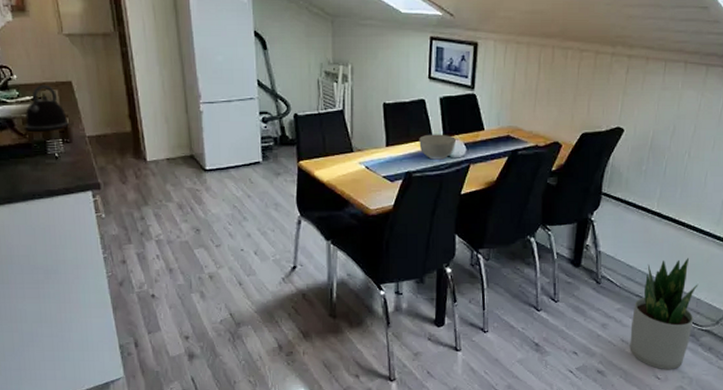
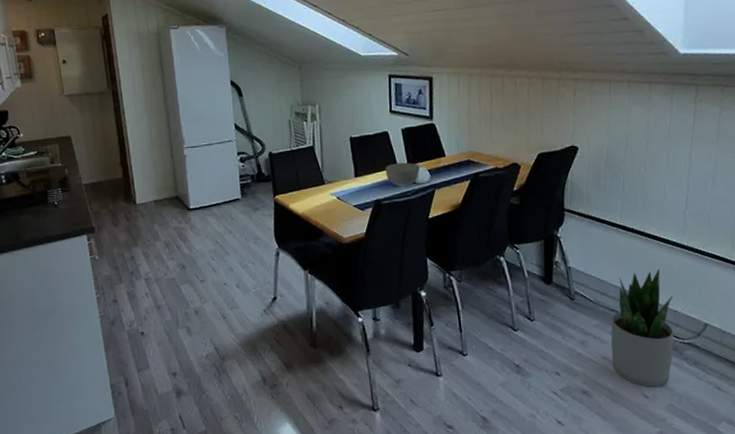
kettle: present [25,84,69,133] -> none [29,140,67,184]

